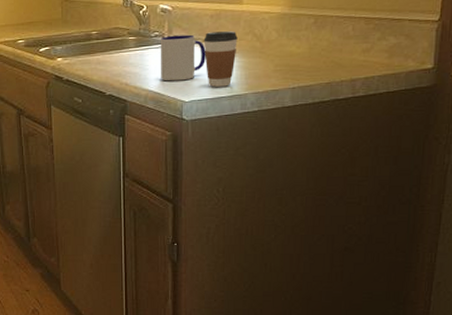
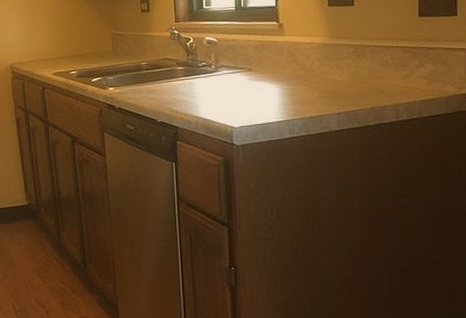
mug: present [160,34,206,81] -> none [207,64,253,108]
coffee cup: present [203,31,238,87] -> none [249,60,282,113]

